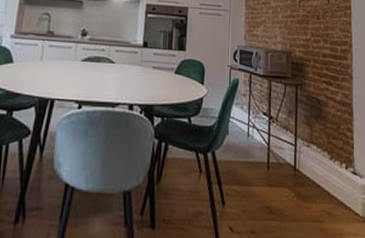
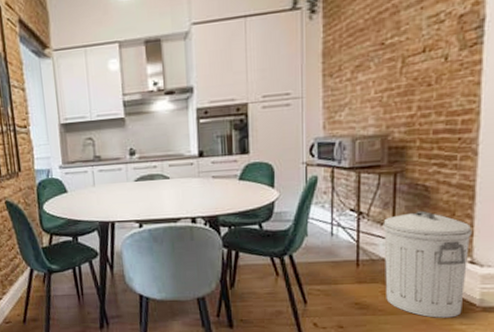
trash can: none [288,121,353,227] -> present [383,210,472,318]

